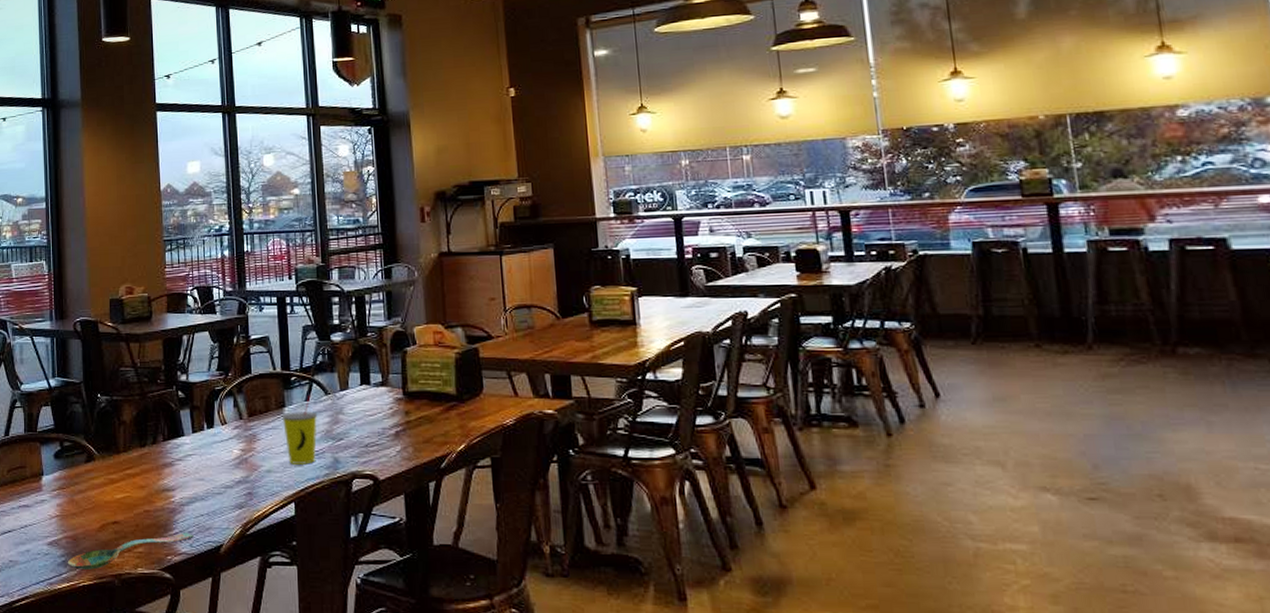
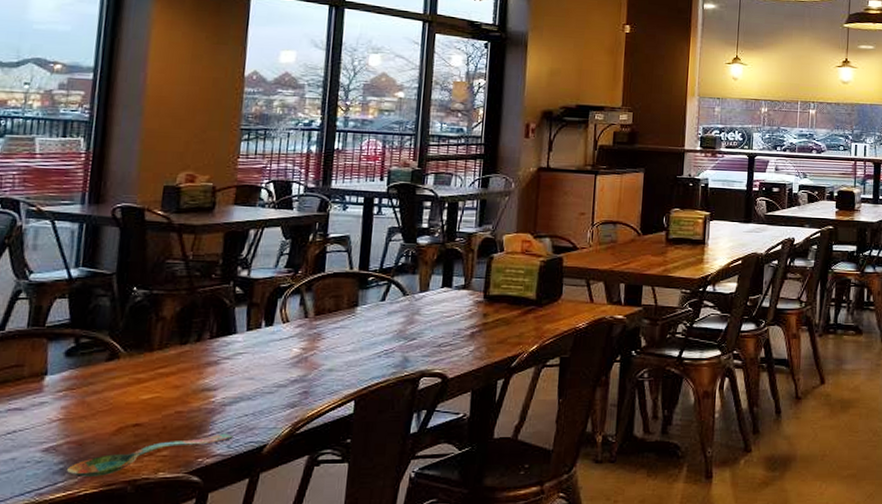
straw: present [281,395,318,466] -> none [352,295,393,365]

